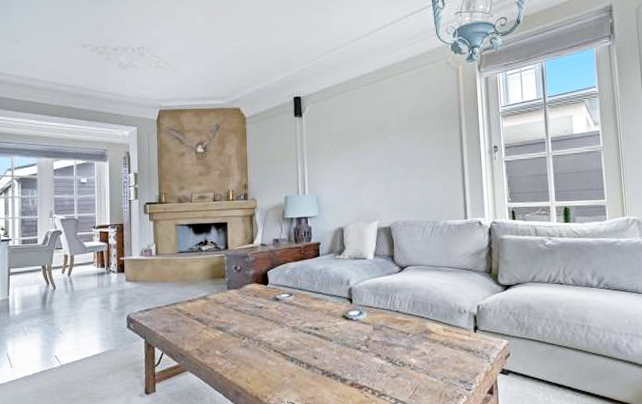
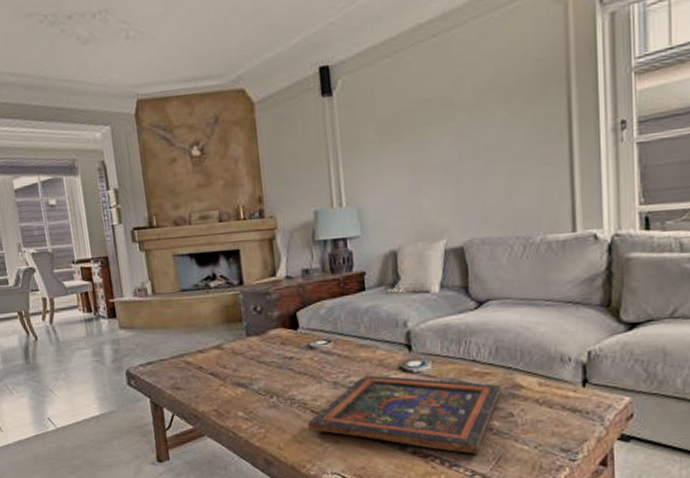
painted panel: none [270,321,418,386] -> present [307,375,503,454]

